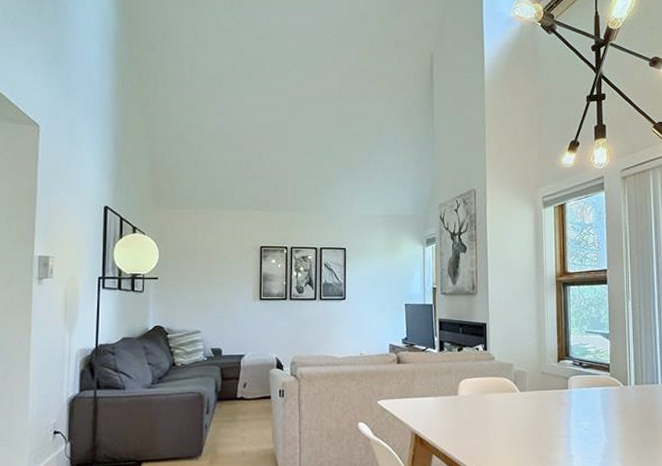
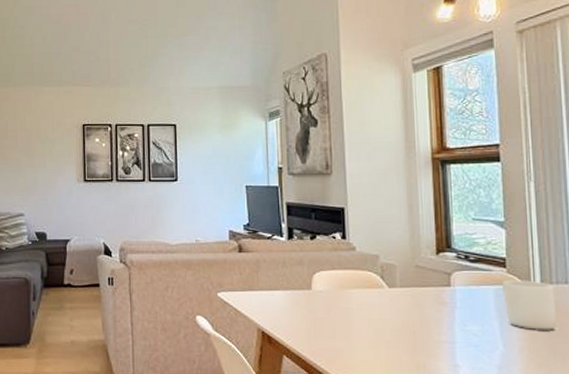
mug: none [607,382,646,423] -> present [502,280,556,330]

